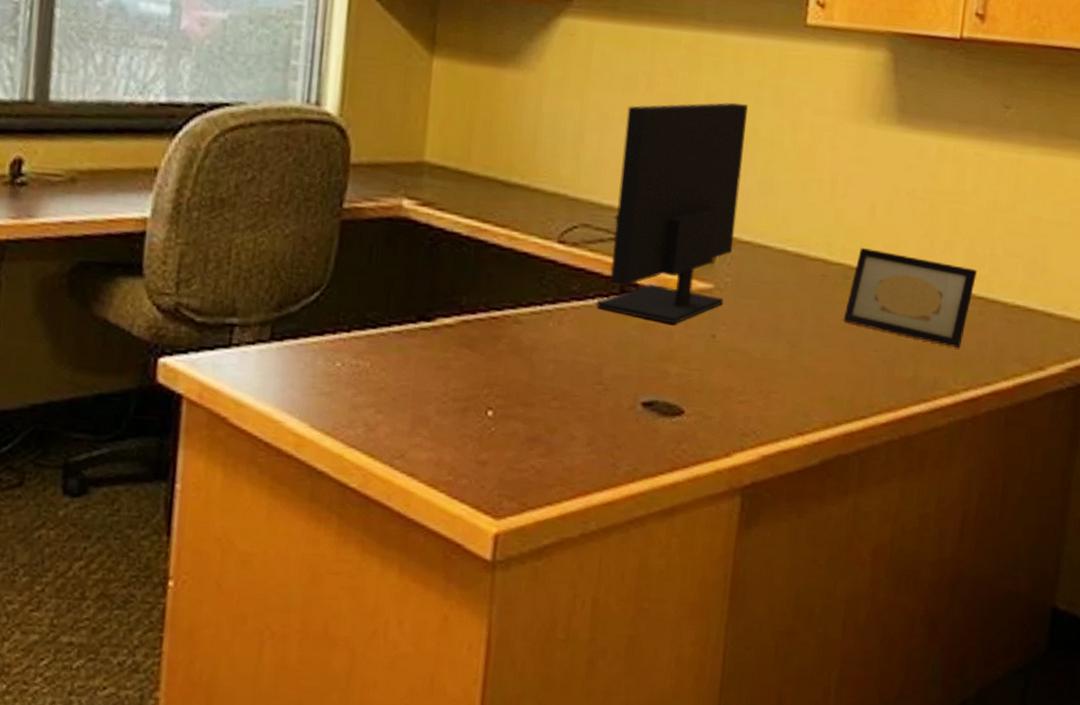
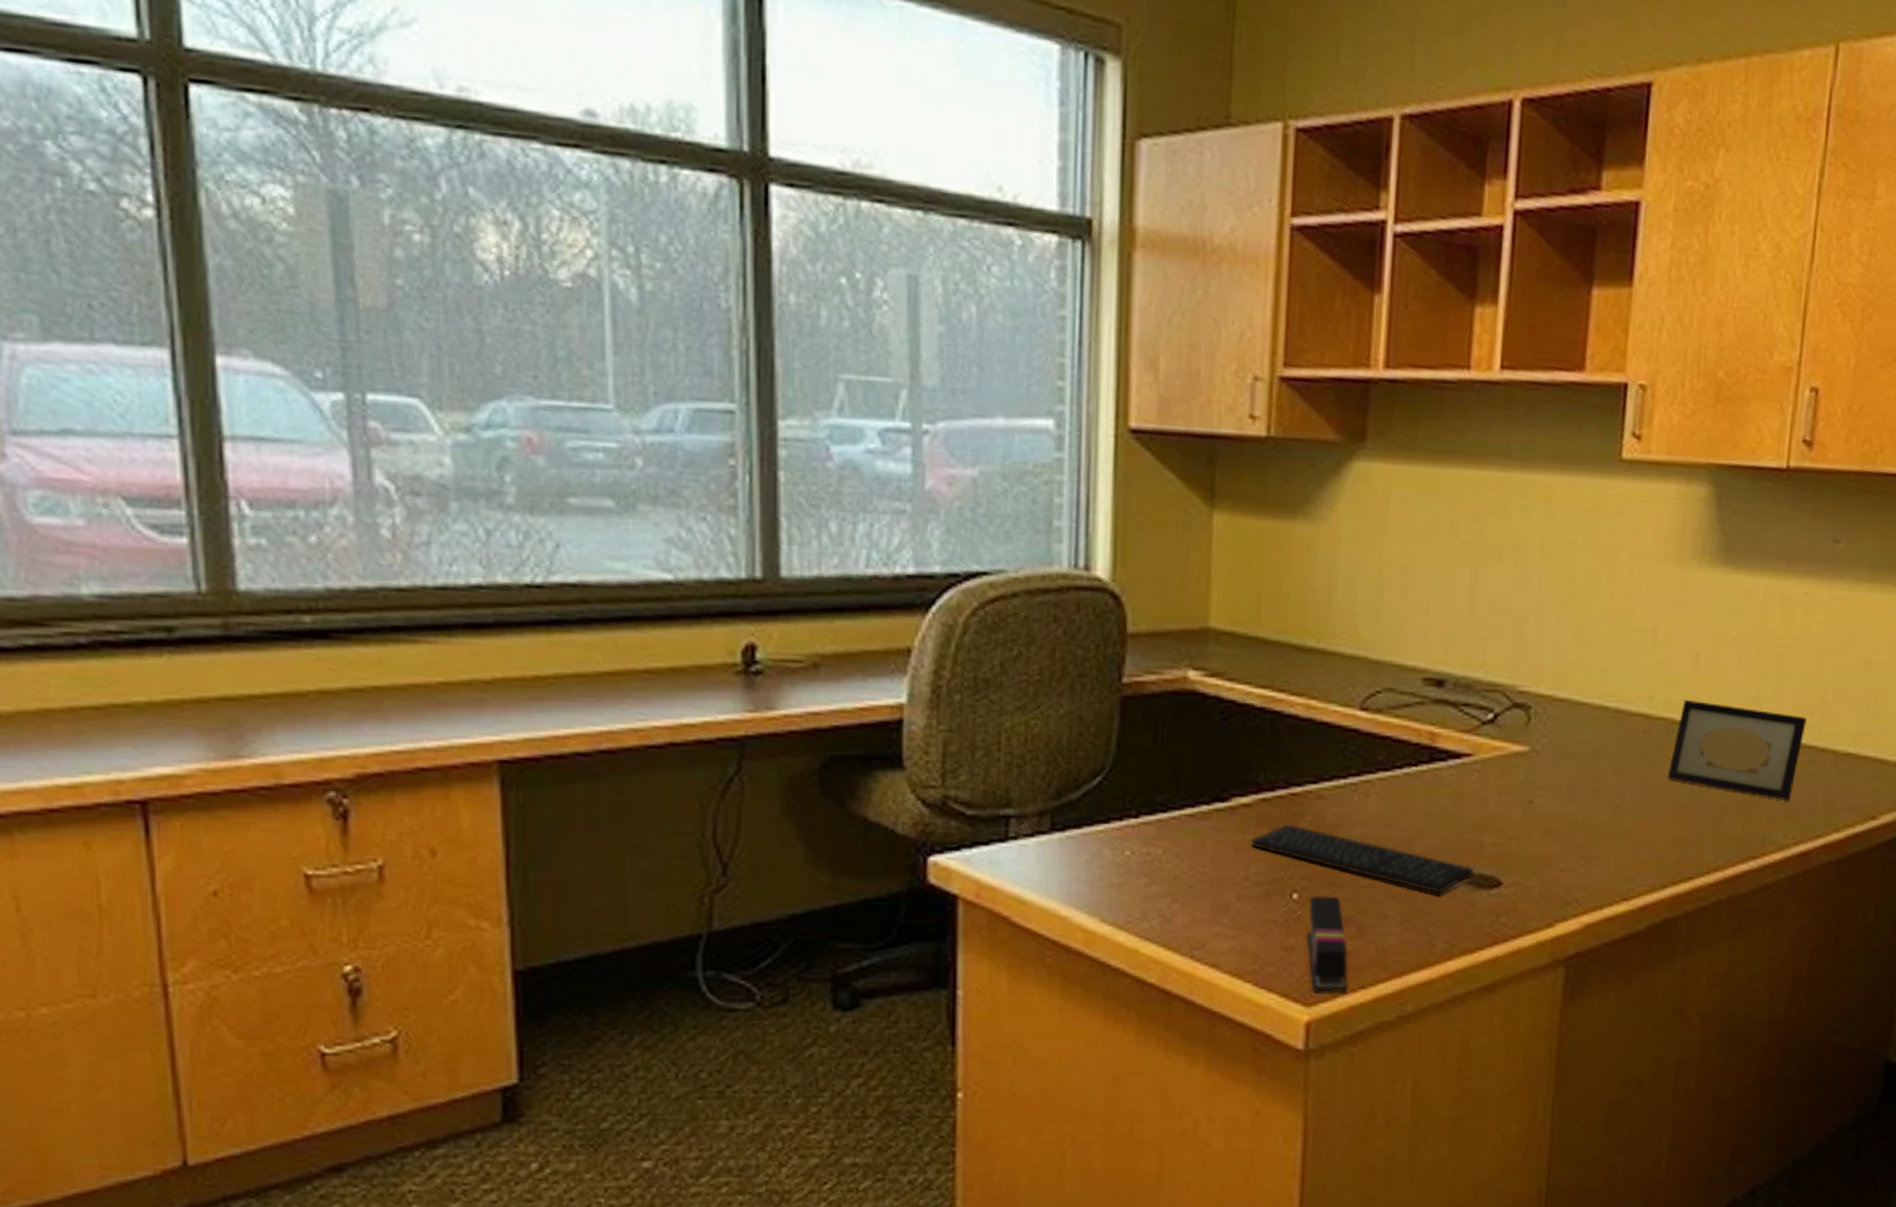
keyboard: none [451,344,658,420] -> present [1250,823,1474,895]
stapler: none [498,414,537,508] -> present [1306,895,1348,992]
monitor: present [596,102,748,324] -> none [1405,548,1561,791]

